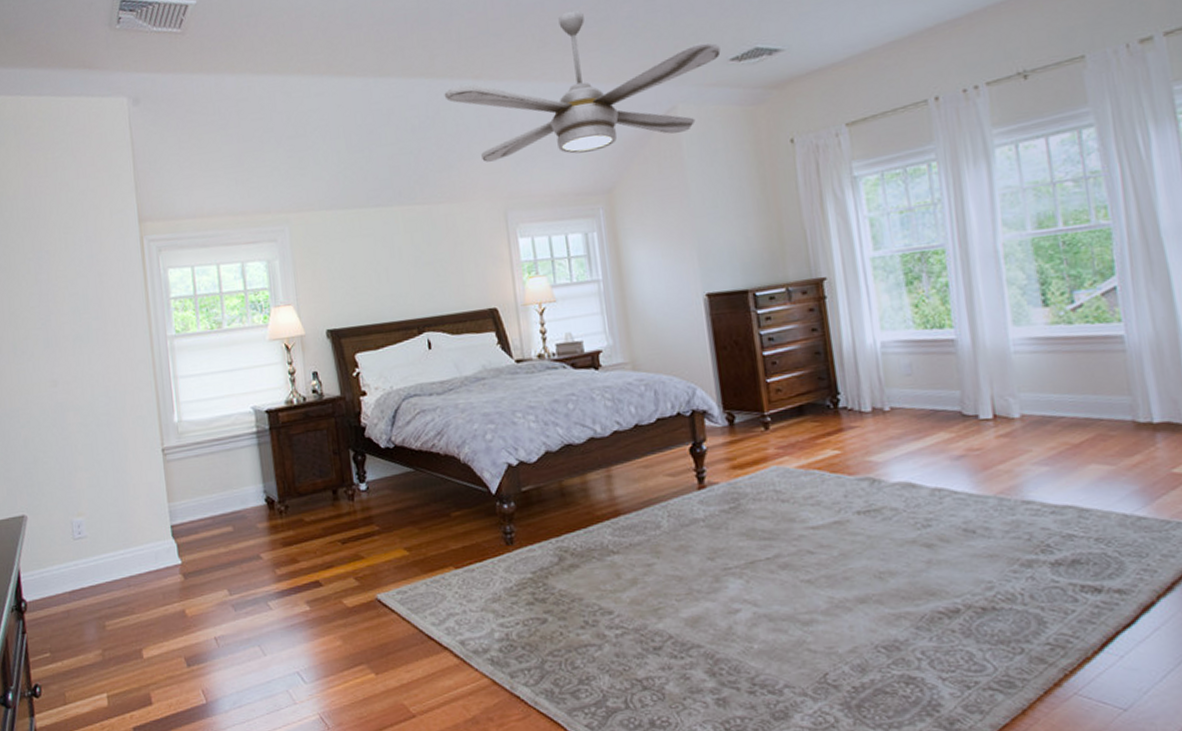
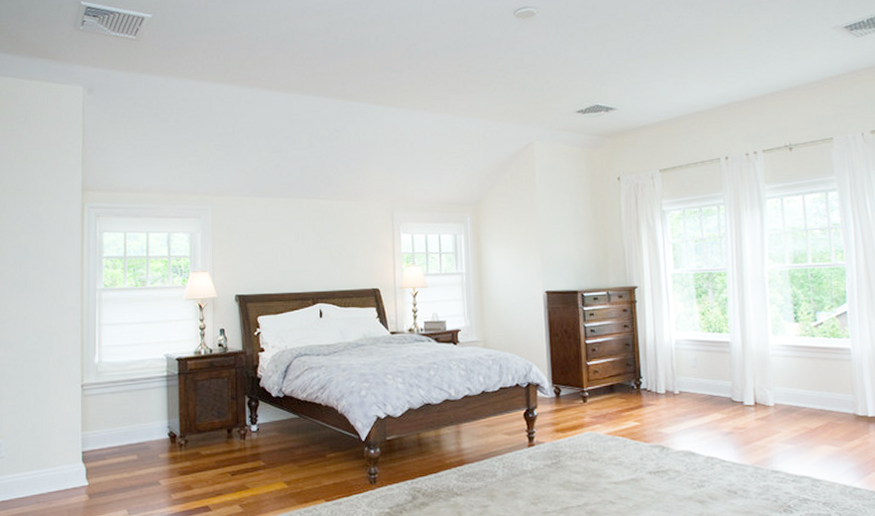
ceiling fan: present [444,10,721,162] -> none [351,60,570,171]

